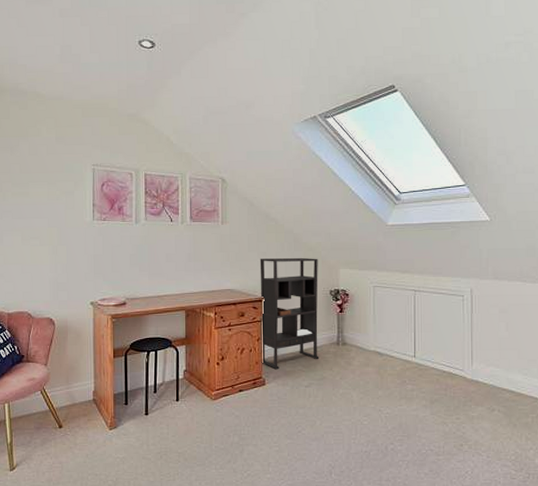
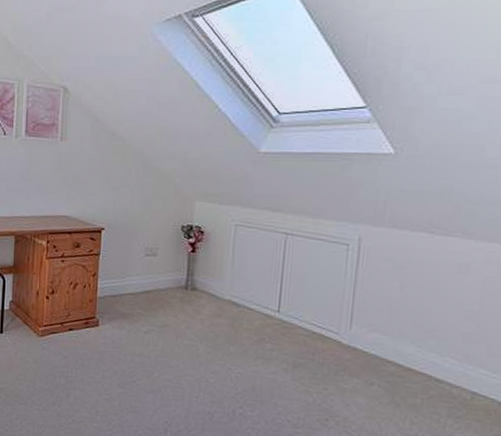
bookshelf: present [259,257,319,370] -> none [95,183,170,311]

